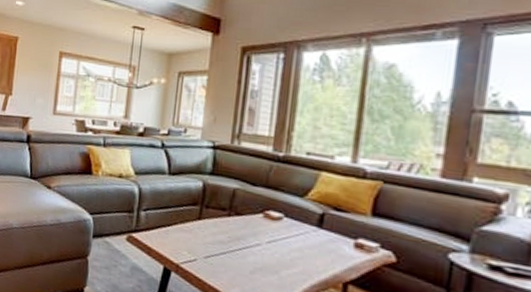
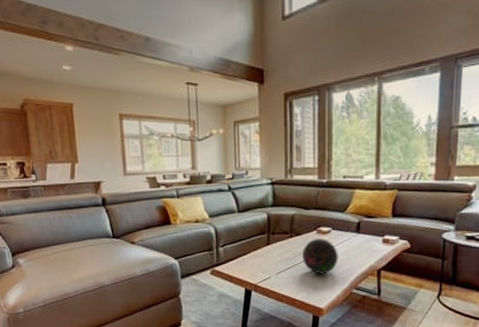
decorative orb: none [240,223,290,272] -> present [302,239,338,274]

